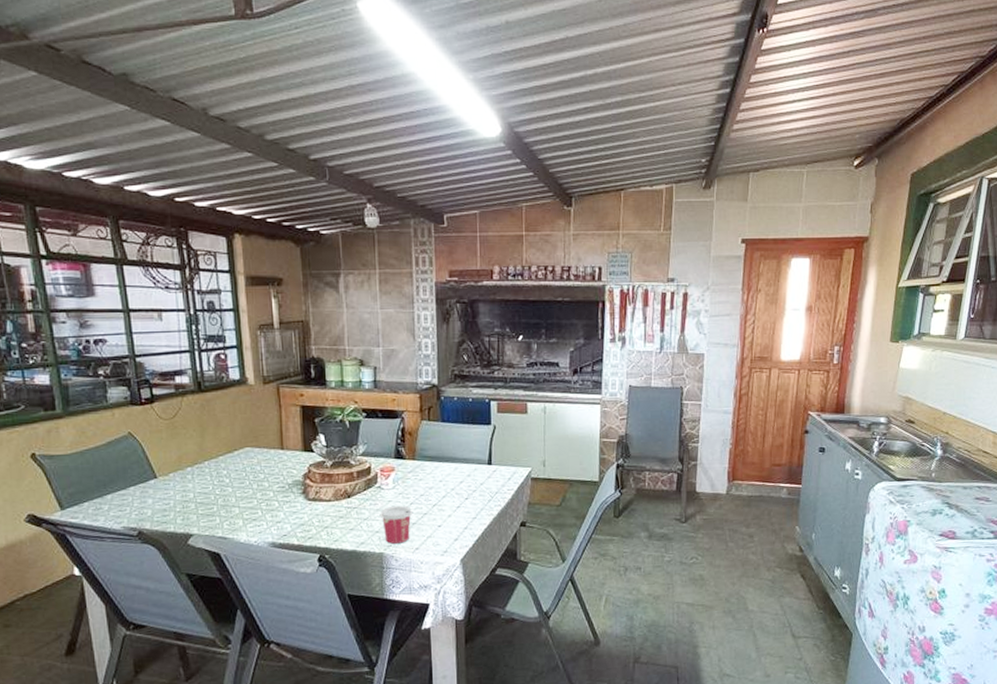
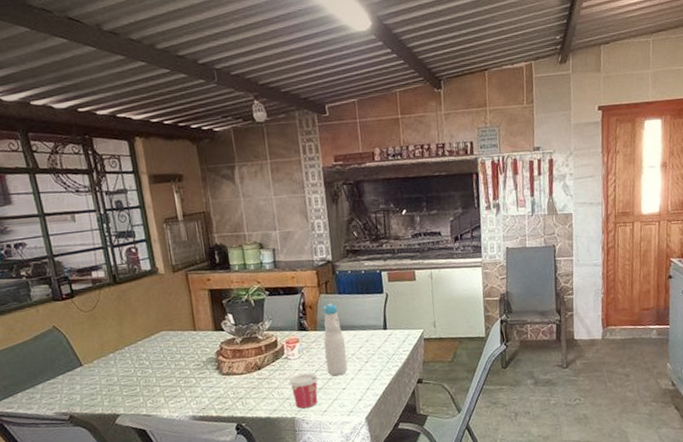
bottle: none [421,431,445,512] -> present [323,303,348,376]

